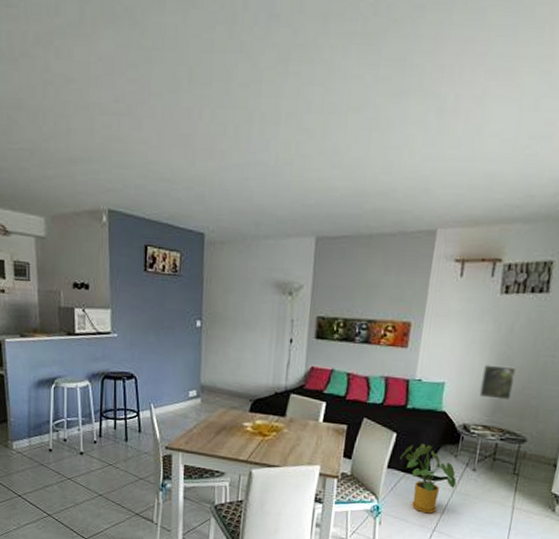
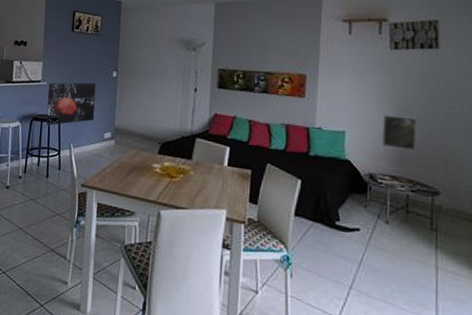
wall art: none [120,334,177,384] -> present [46,82,96,126]
house plant: present [400,444,457,514] -> none [307,192,369,269]

